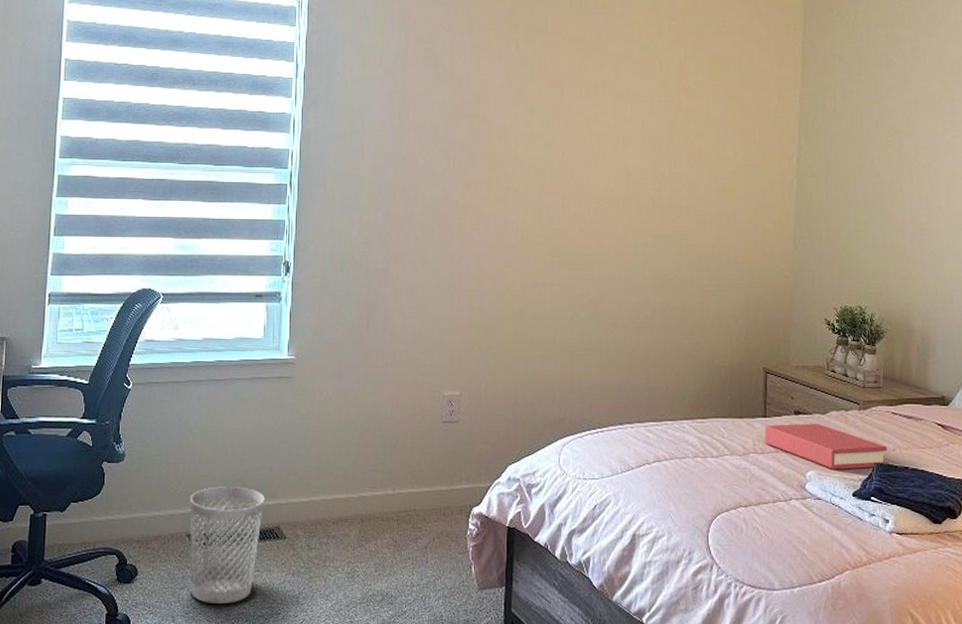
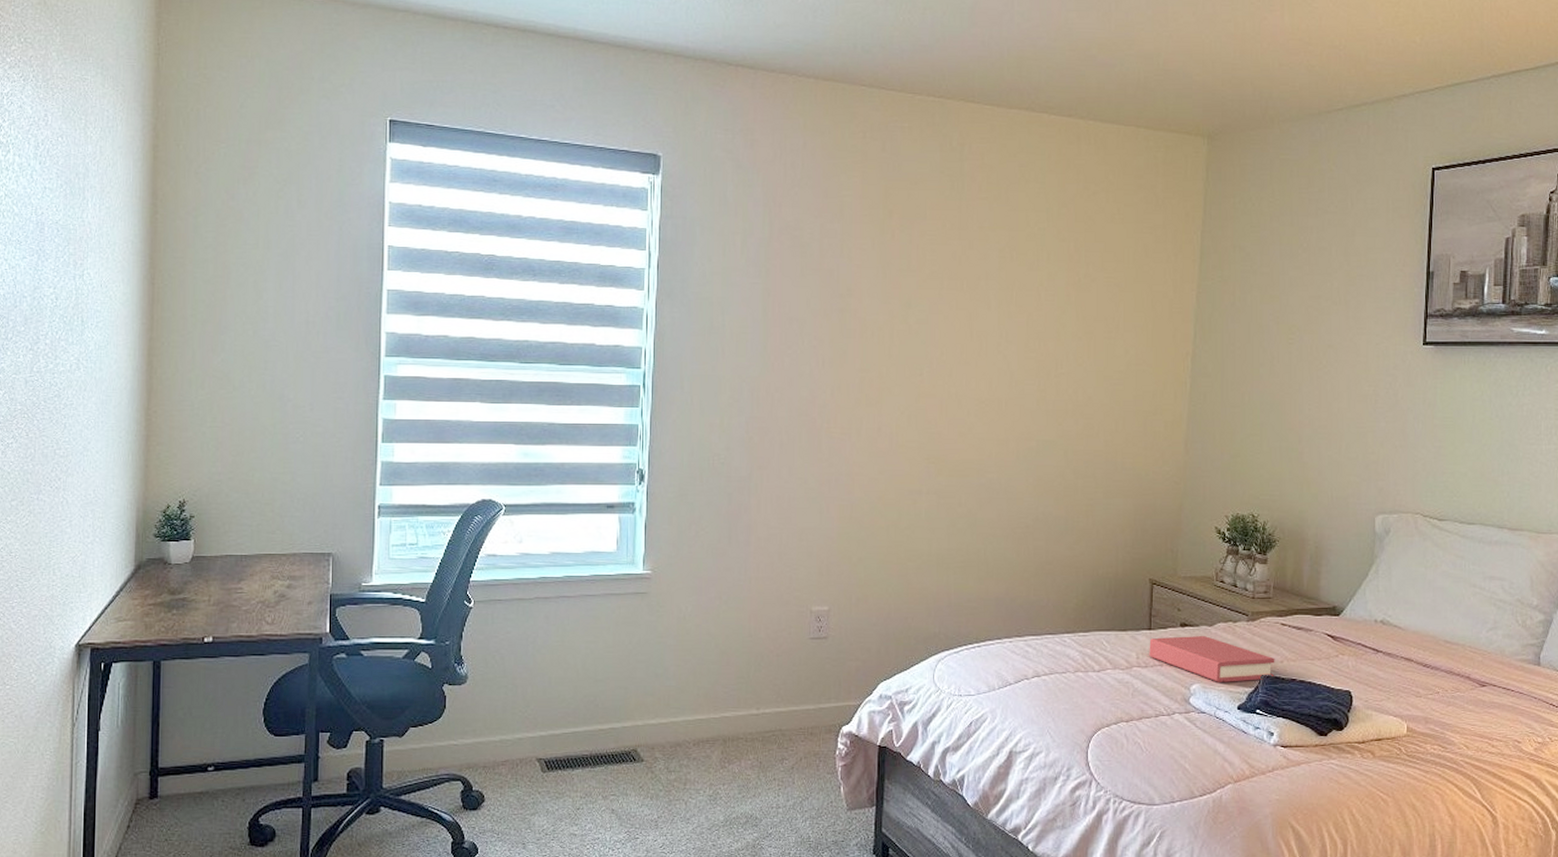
wastebasket: present [190,486,265,604] -> none [539,708,620,829]

